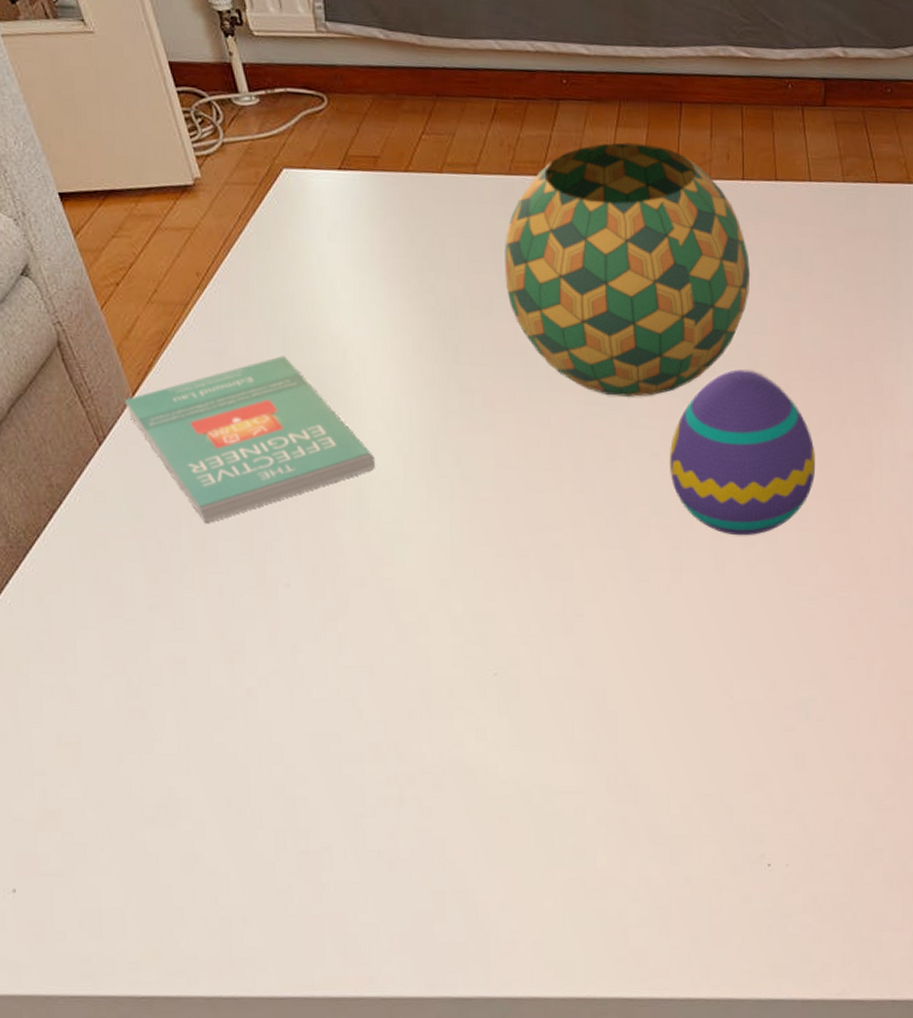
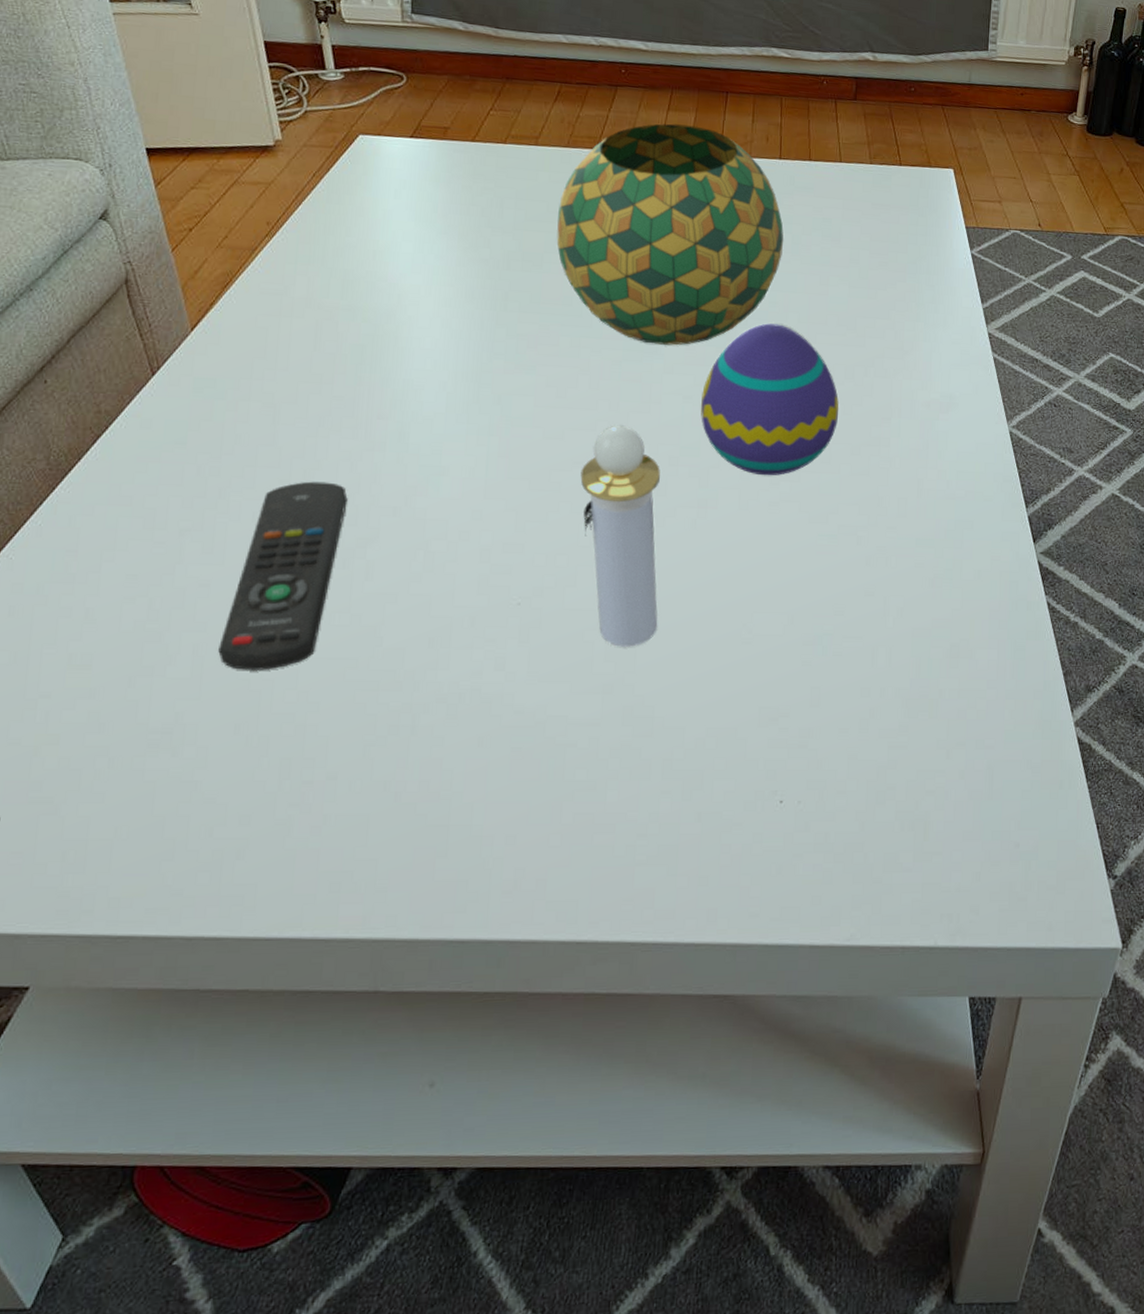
book: present [125,356,376,523] -> none [183,298,420,451]
remote control: none [202,553,313,745] -> present [218,481,348,670]
perfume bottle: none [548,485,637,716] -> present [580,425,660,647]

